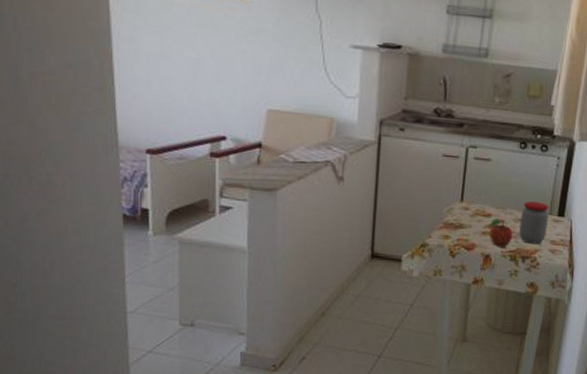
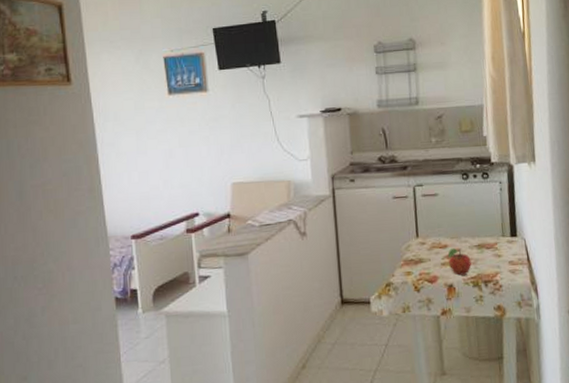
jar: present [519,201,549,244] -> none [475,226,503,268]

